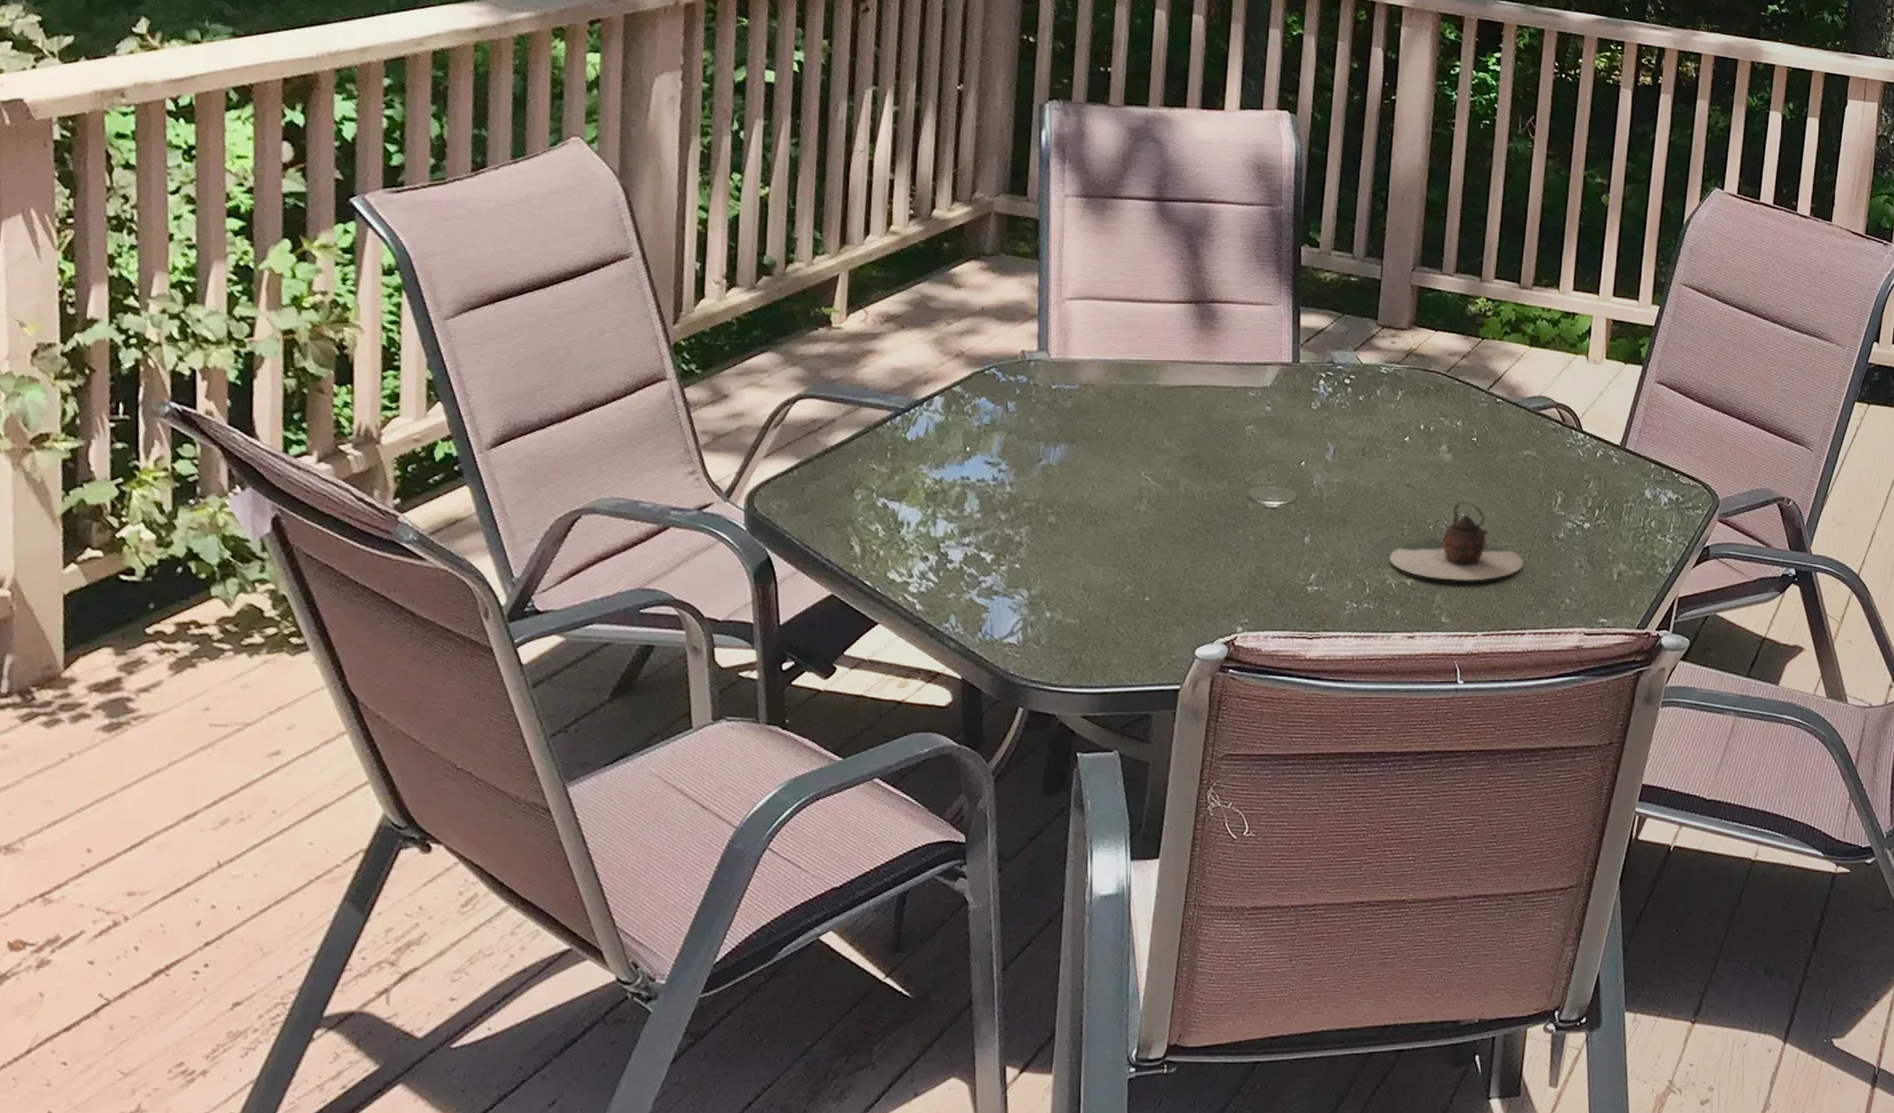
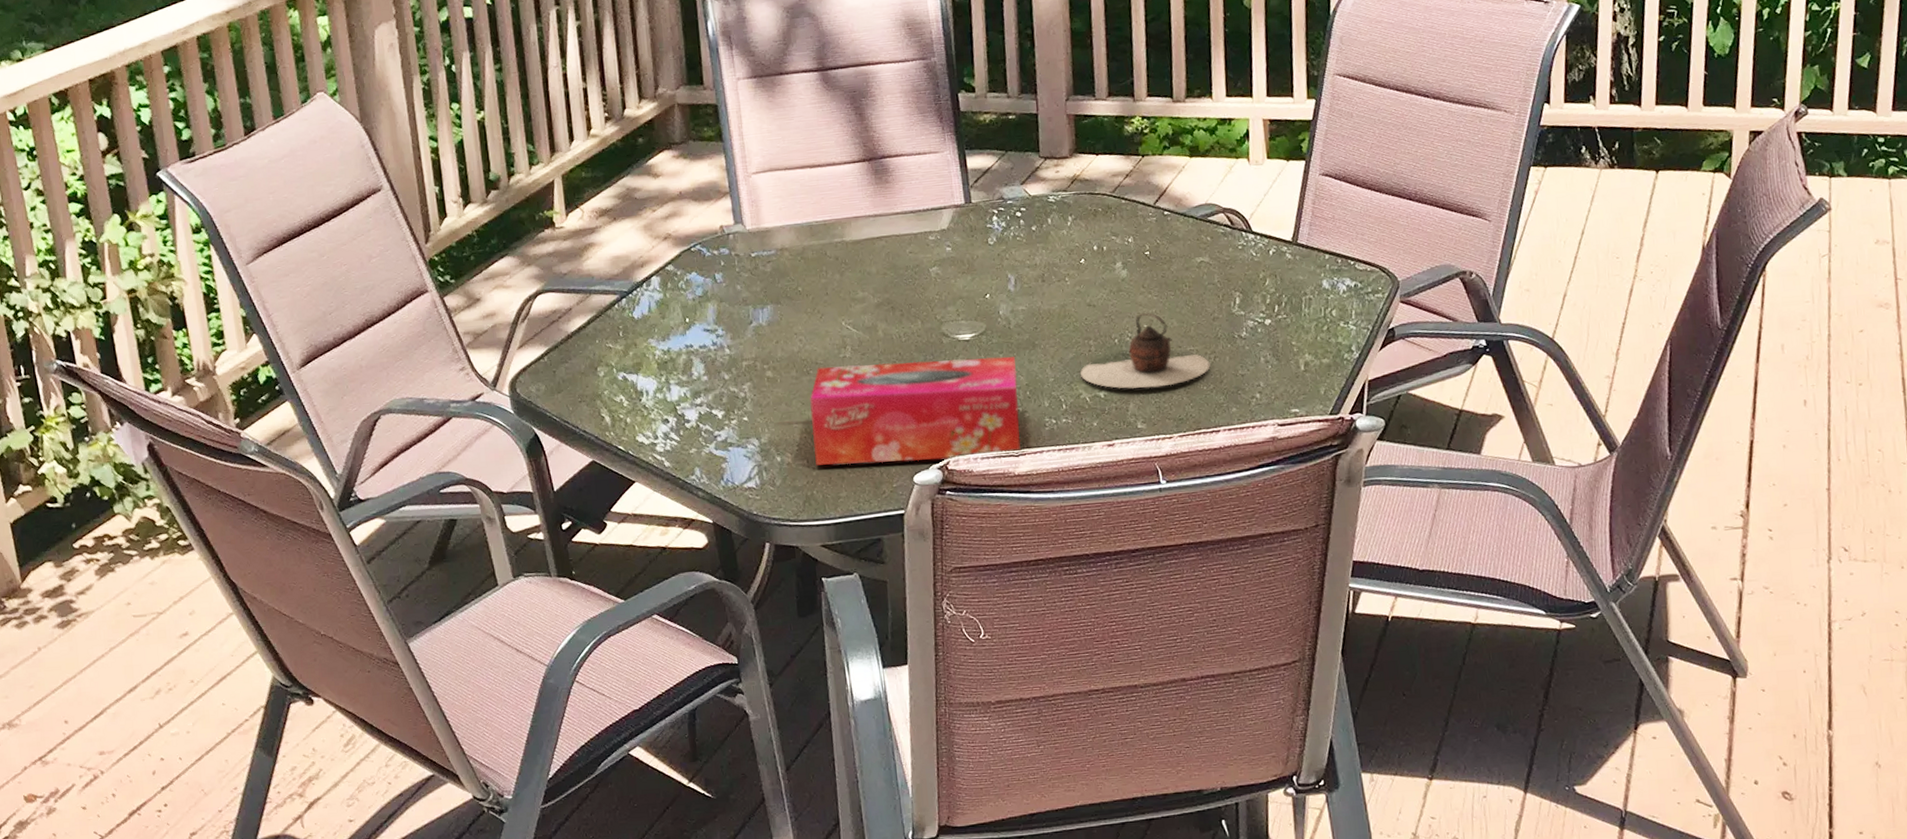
tissue box: none [1089,518,1323,634] -> present [810,356,1021,466]

